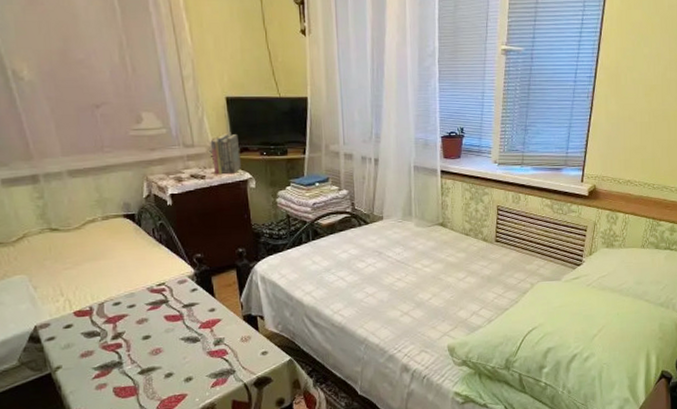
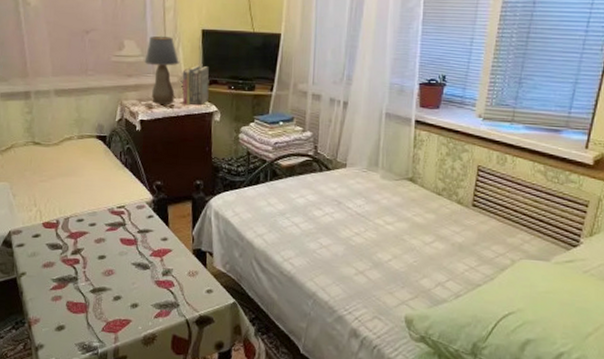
table lamp: none [167,106,206,176] -> present [144,35,179,104]

